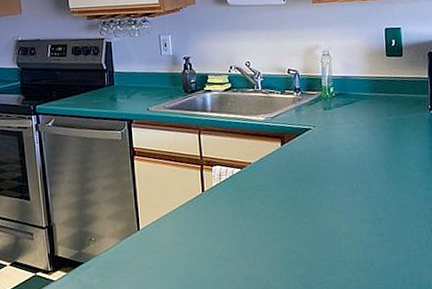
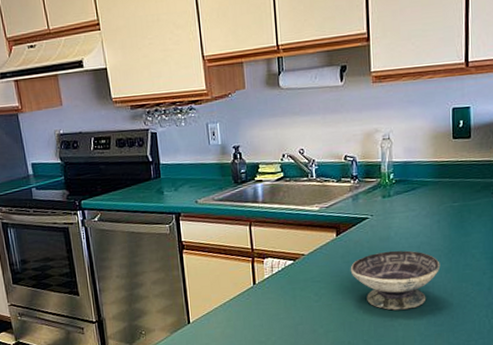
bowl: none [294,161,379,220] -> present [350,250,440,311]

